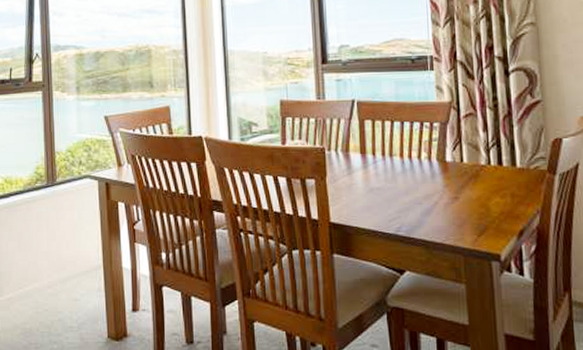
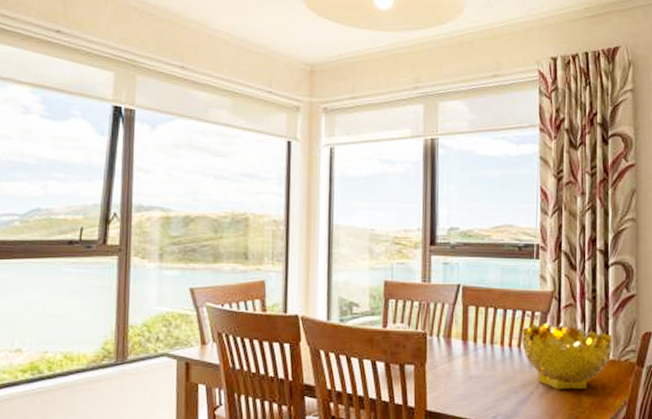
decorative bowl: none [420,132,521,200] -> present [521,322,613,390]

